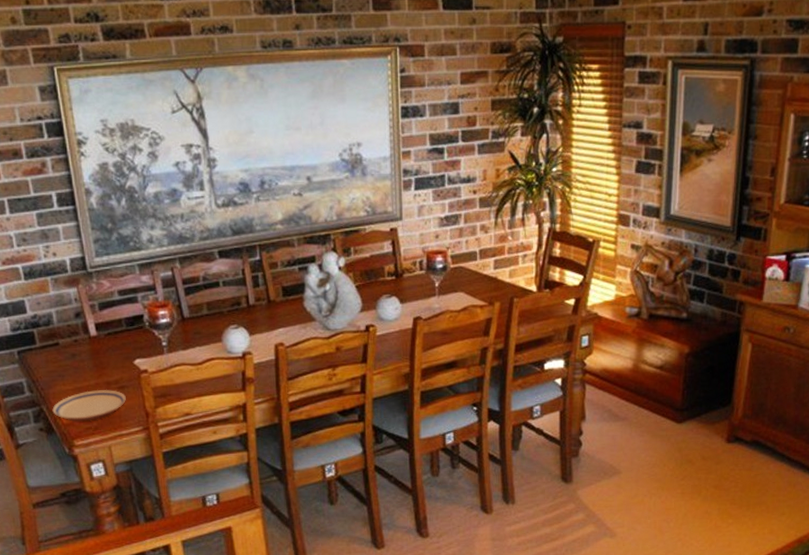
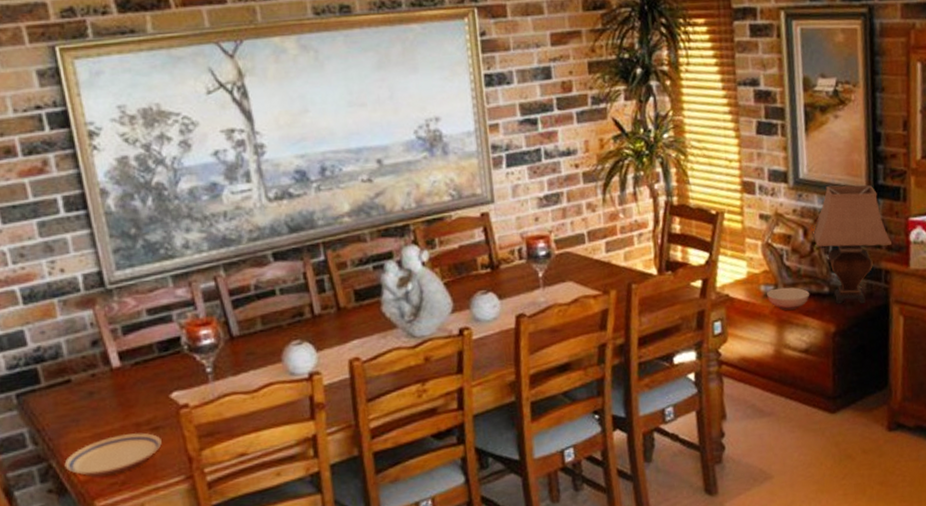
bowl: none [631,310,670,331] -> present [767,287,810,311]
table lamp: none [677,223,748,329] -> present [812,185,892,305]

